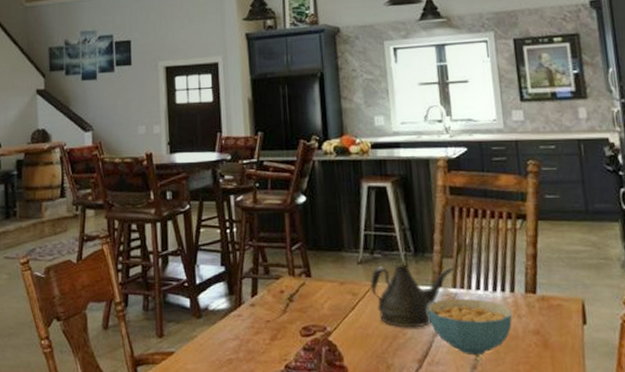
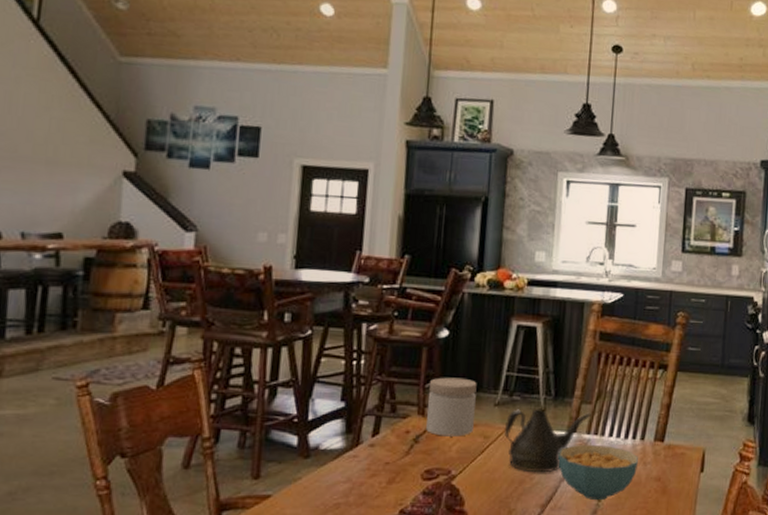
jar: none [295,239,341,295] -> present [426,377,477,437]

